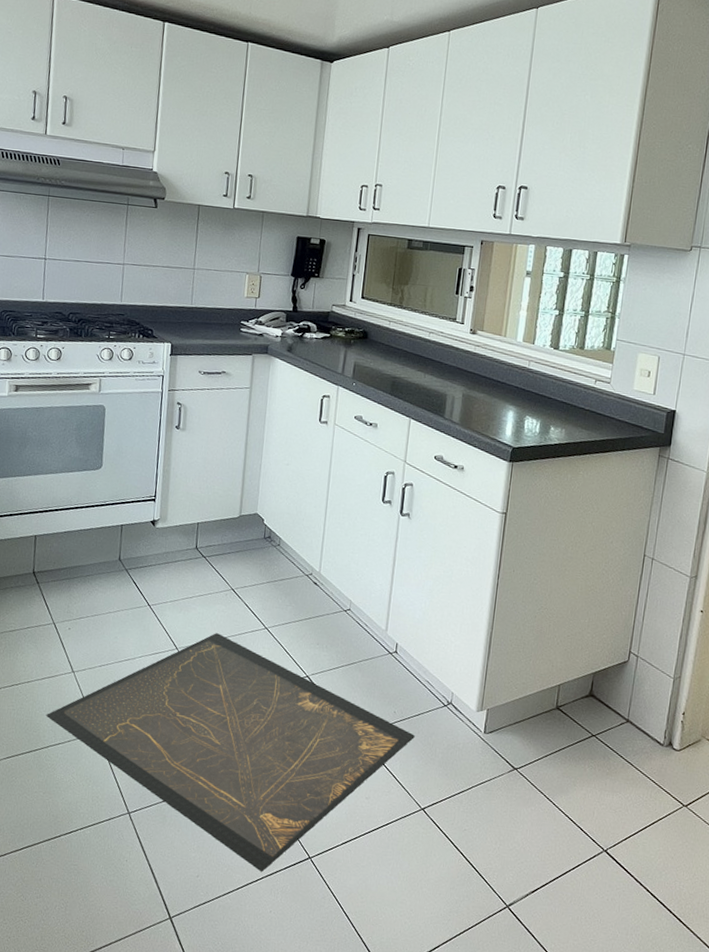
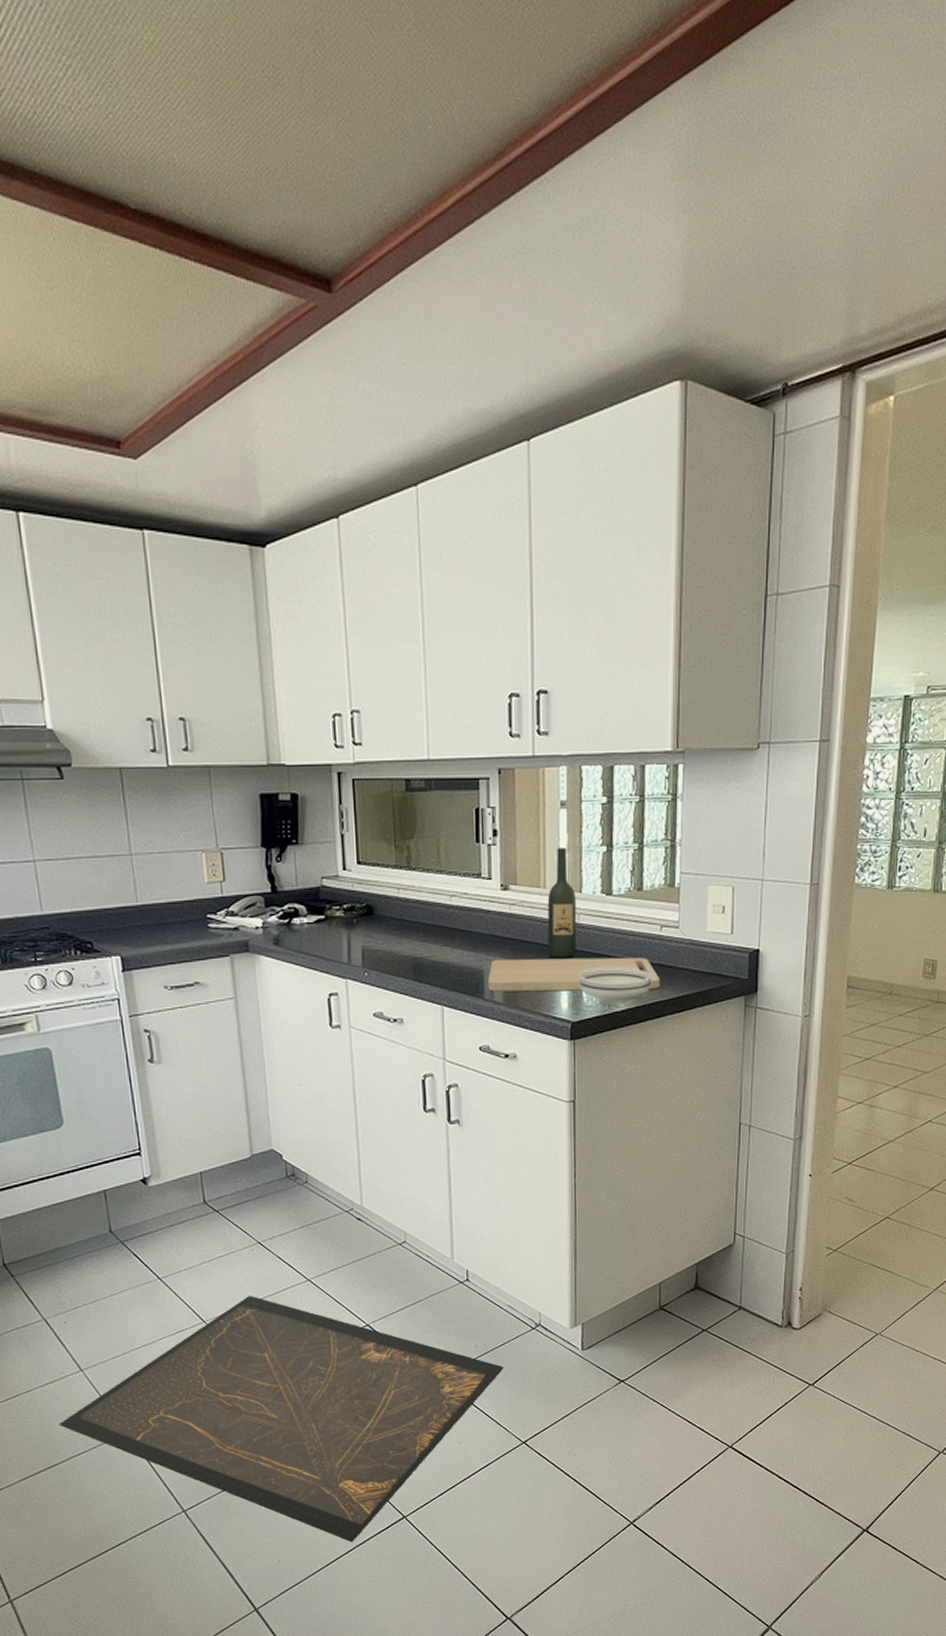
cutting board: none [448,387,591,431] -> present [488,957,661,992]
wine bottle: none [501,306,529,396] -> present [547,847,577,960]
bowl: none [522,406,584,439] -> present [578,967,652,1005]

